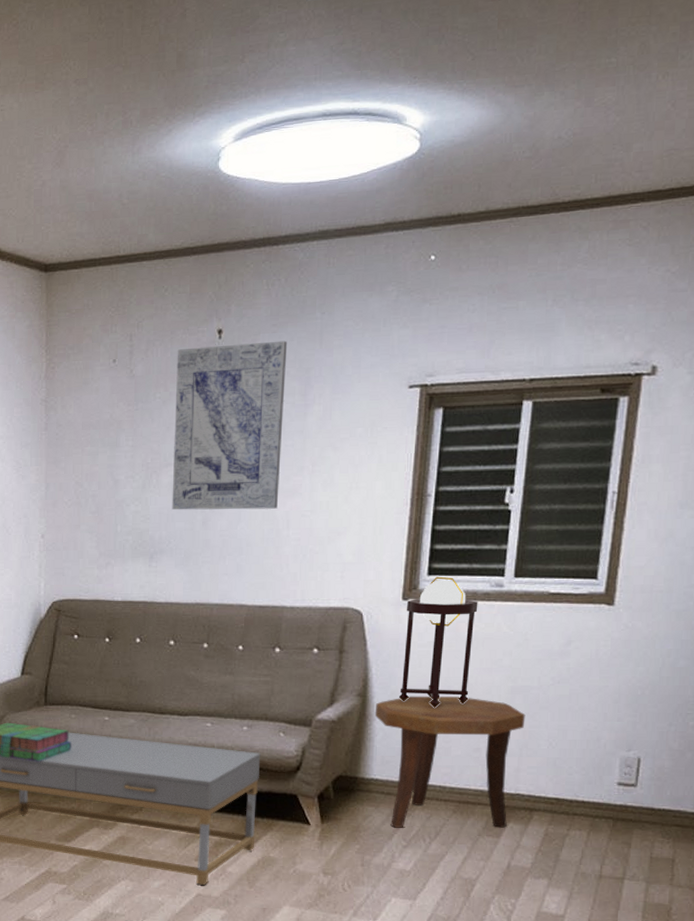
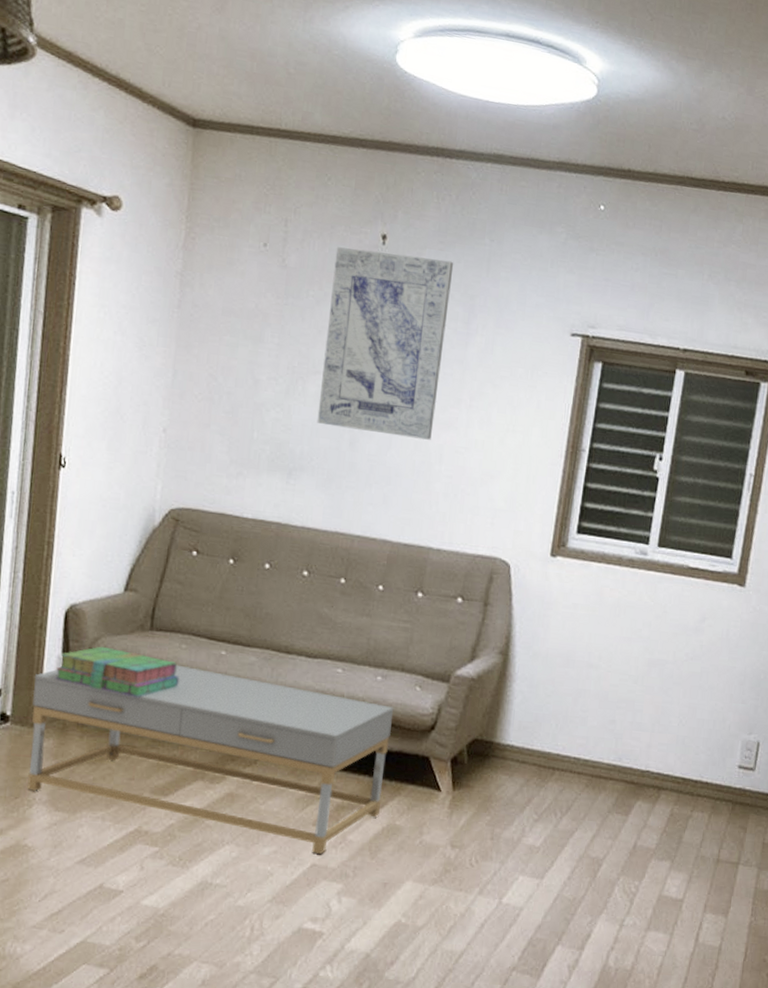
side table: present [374,696,526,828] -> none [515,658,660,806]
table lamp: present [398,576,478,708] -> none [540,536,623,674]

